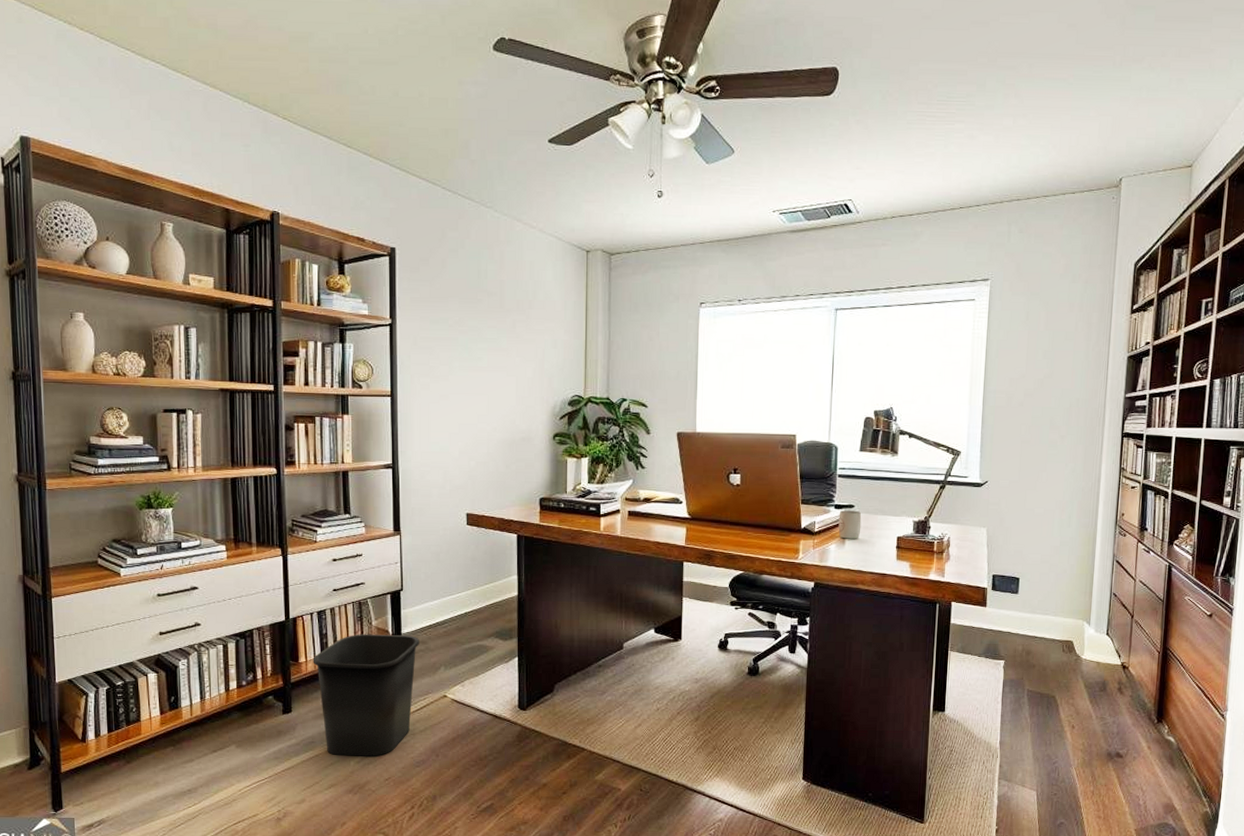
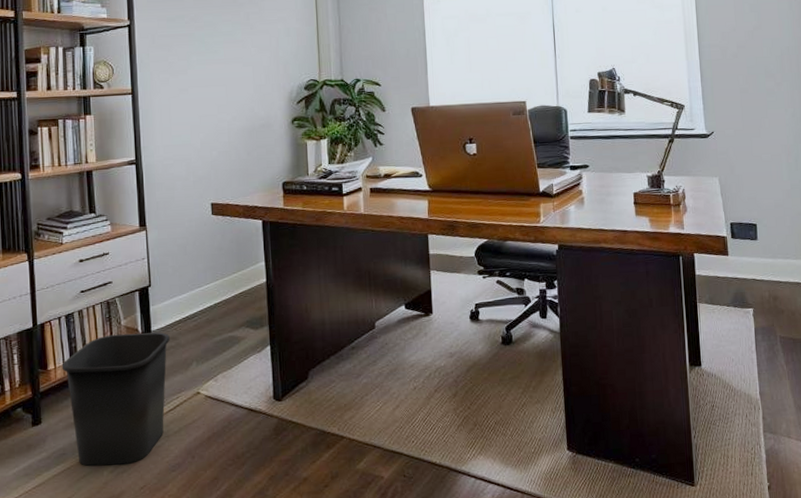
mug: present [838,510,862,539] -> none [575,170,598,199]

